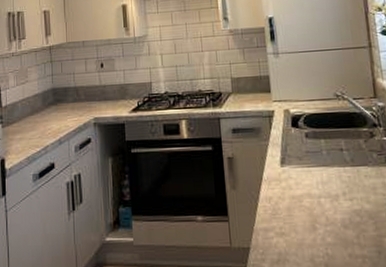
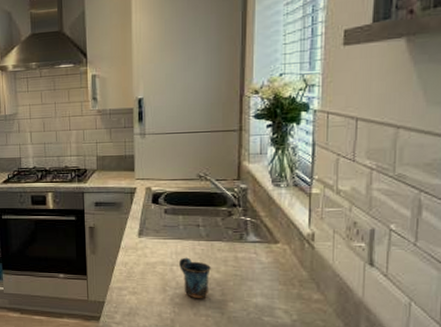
mug: none [326,187,362,235] -> present [179,257,211,298]

